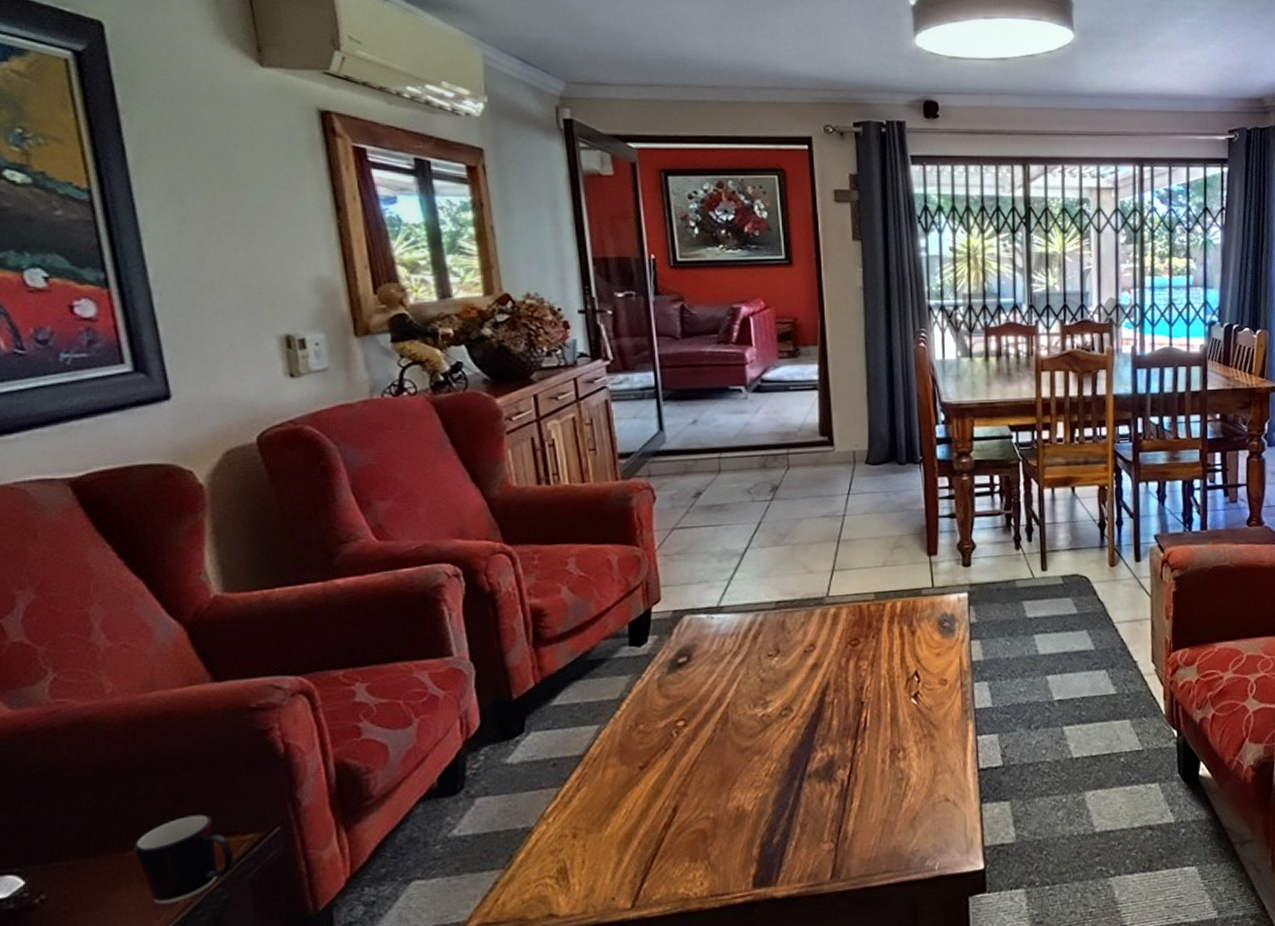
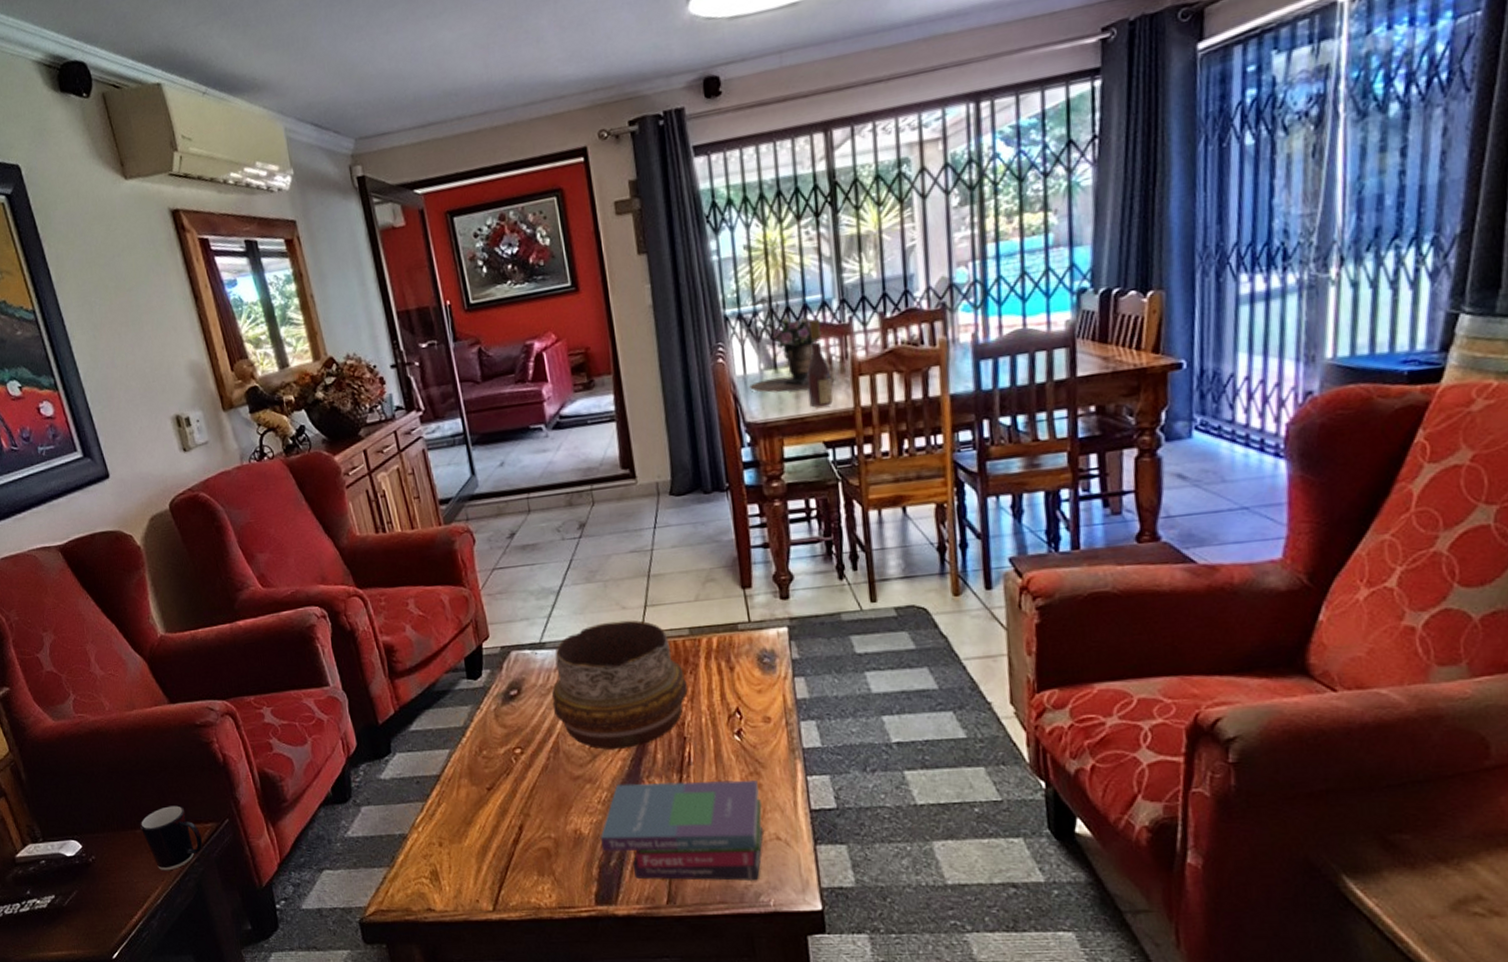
decorative bowl: none [725,584,869,718] -> present [552,620,688,750]
books: none [764,742,933,856] -> present [600,779,763,881]
flower arrangement: none [947,295,1021,379] -> present [749,298,835,393]
wine bottle: none [997,318,1020,395] -> present [806,318,834,408]

